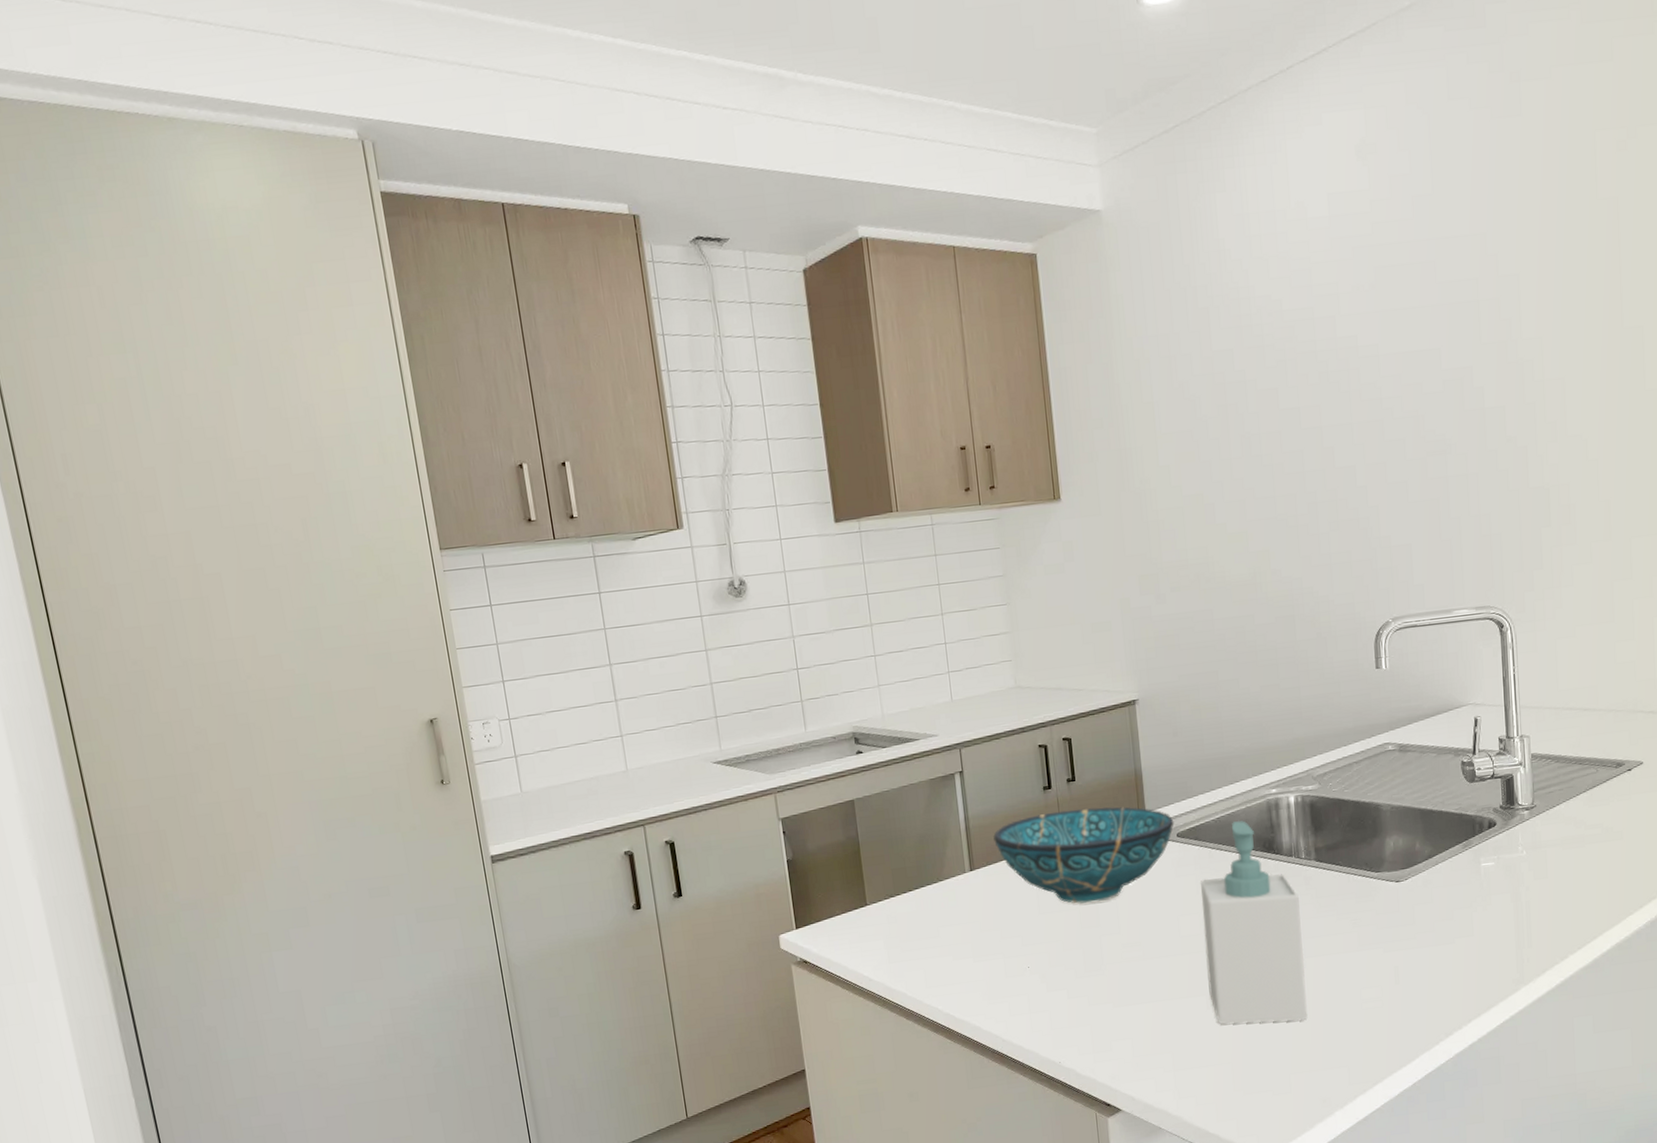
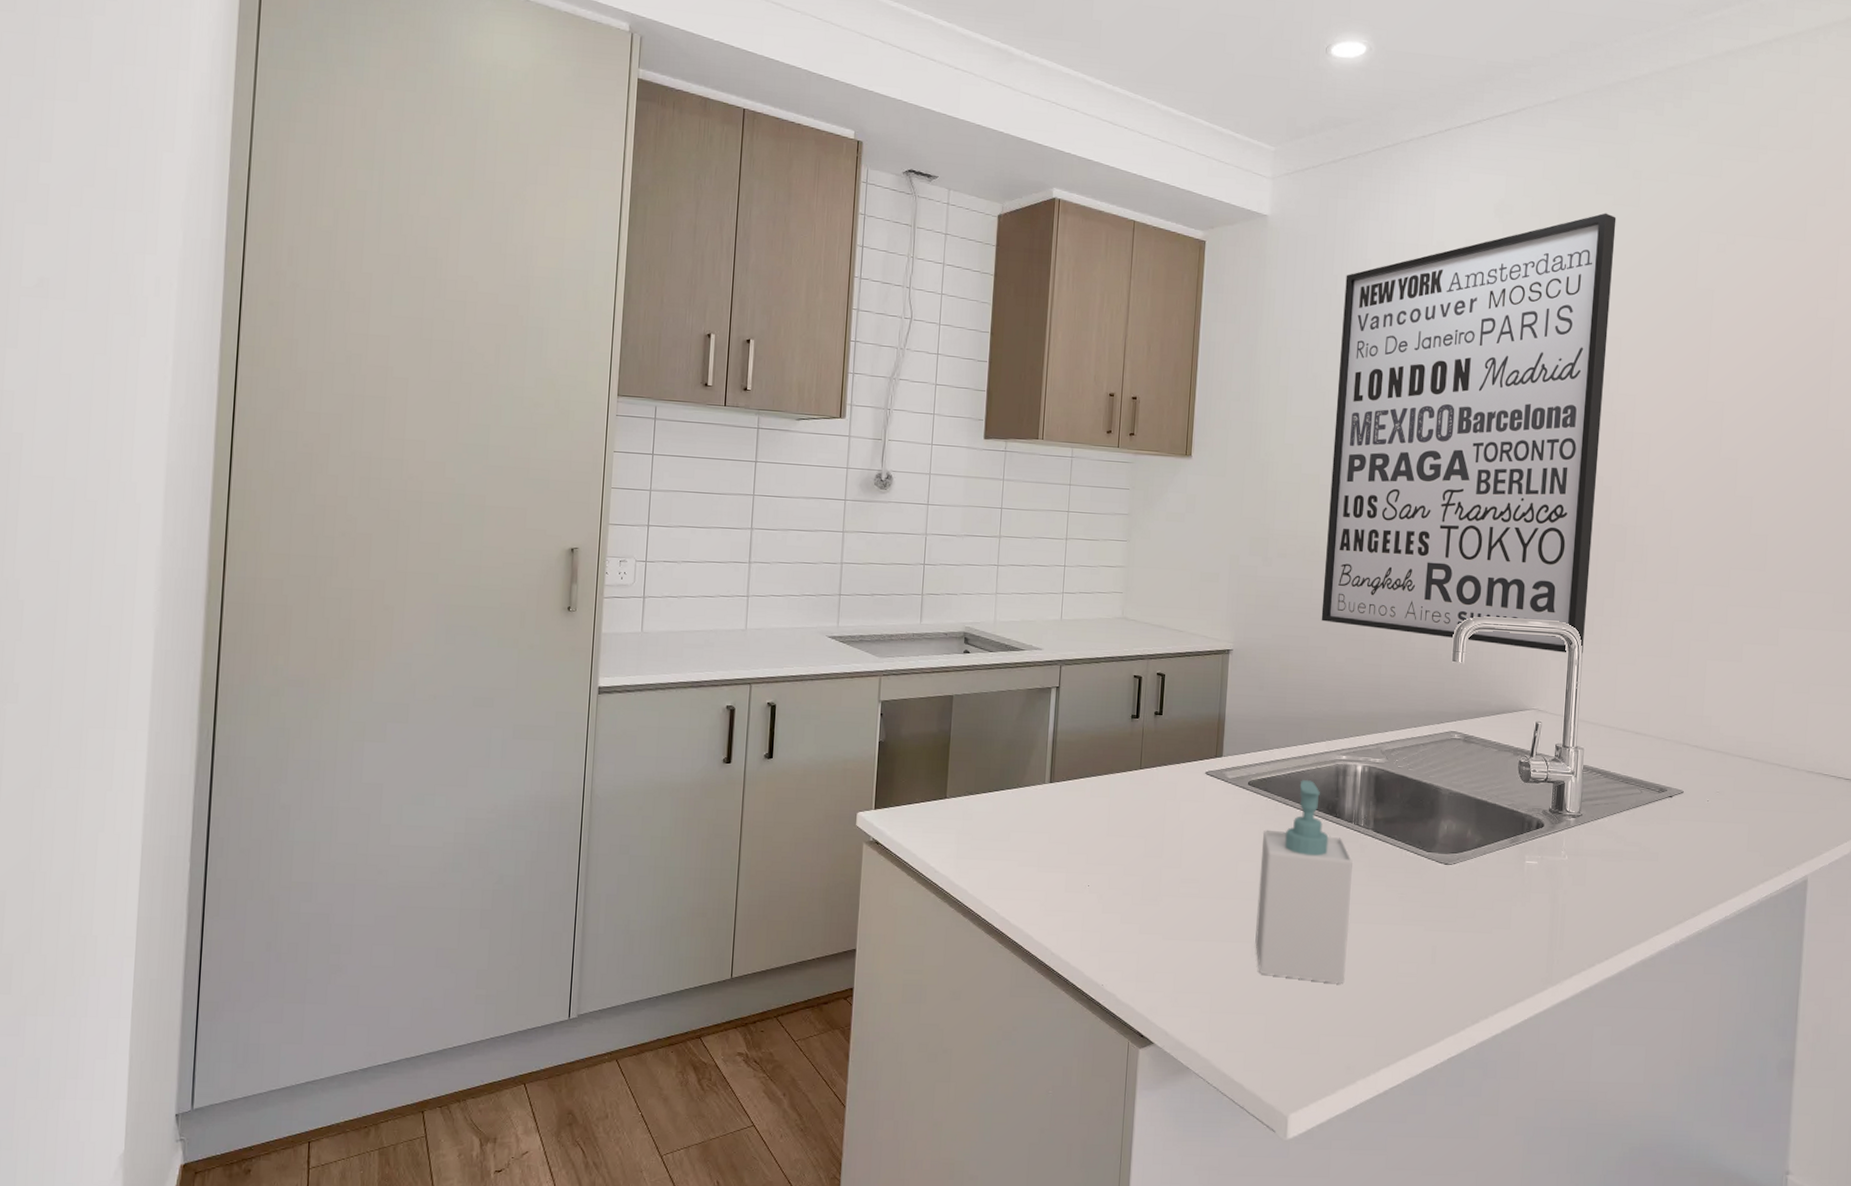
decorative bowl: present [993,806,1174,904] -> none [1077,740,1248,835]
wall art: none [1199,130,1517,652] -> present [1321,213,1617,654]

